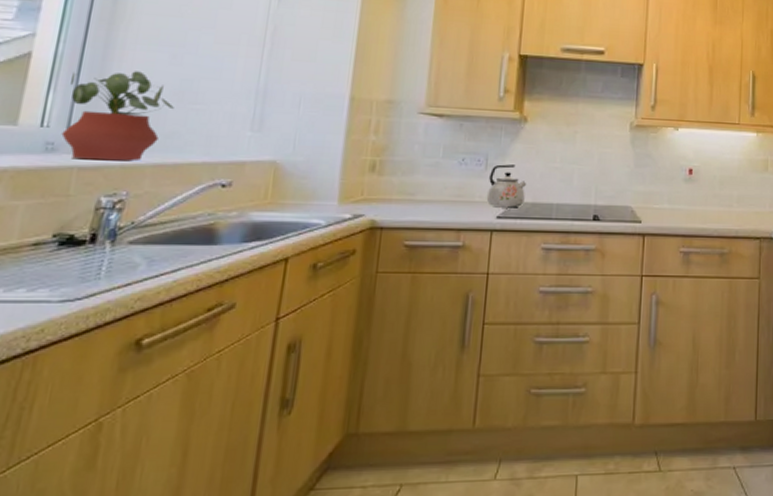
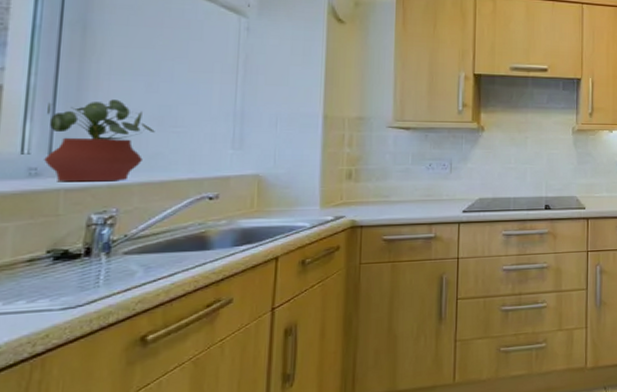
kettle: present [486,164,527,208] -> none [452,167,487,204]

